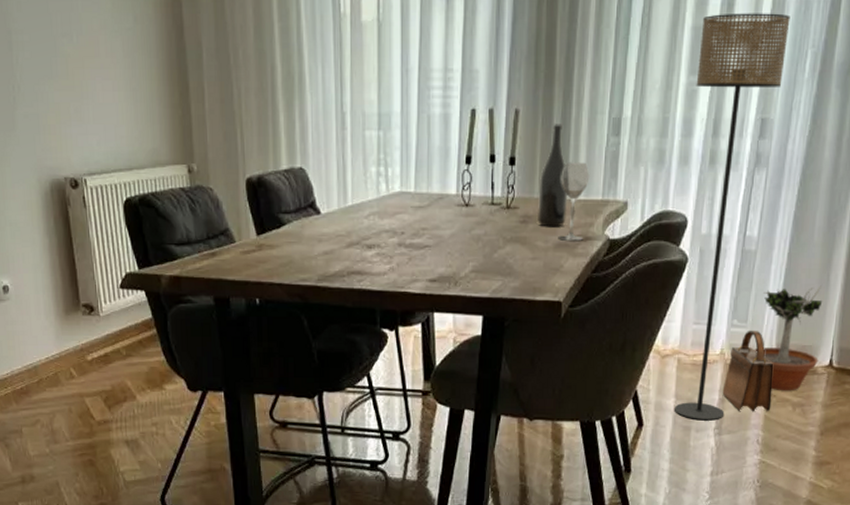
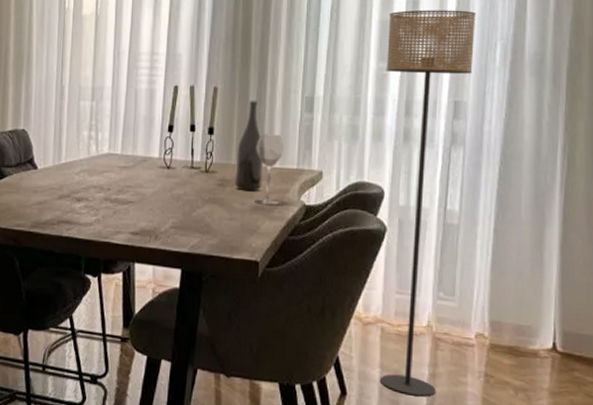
handbag: present [722,330,774,411] -> none [432,304,489,393]
potted tree: present [753,285,823,390] -> none [464,264,539,373]

